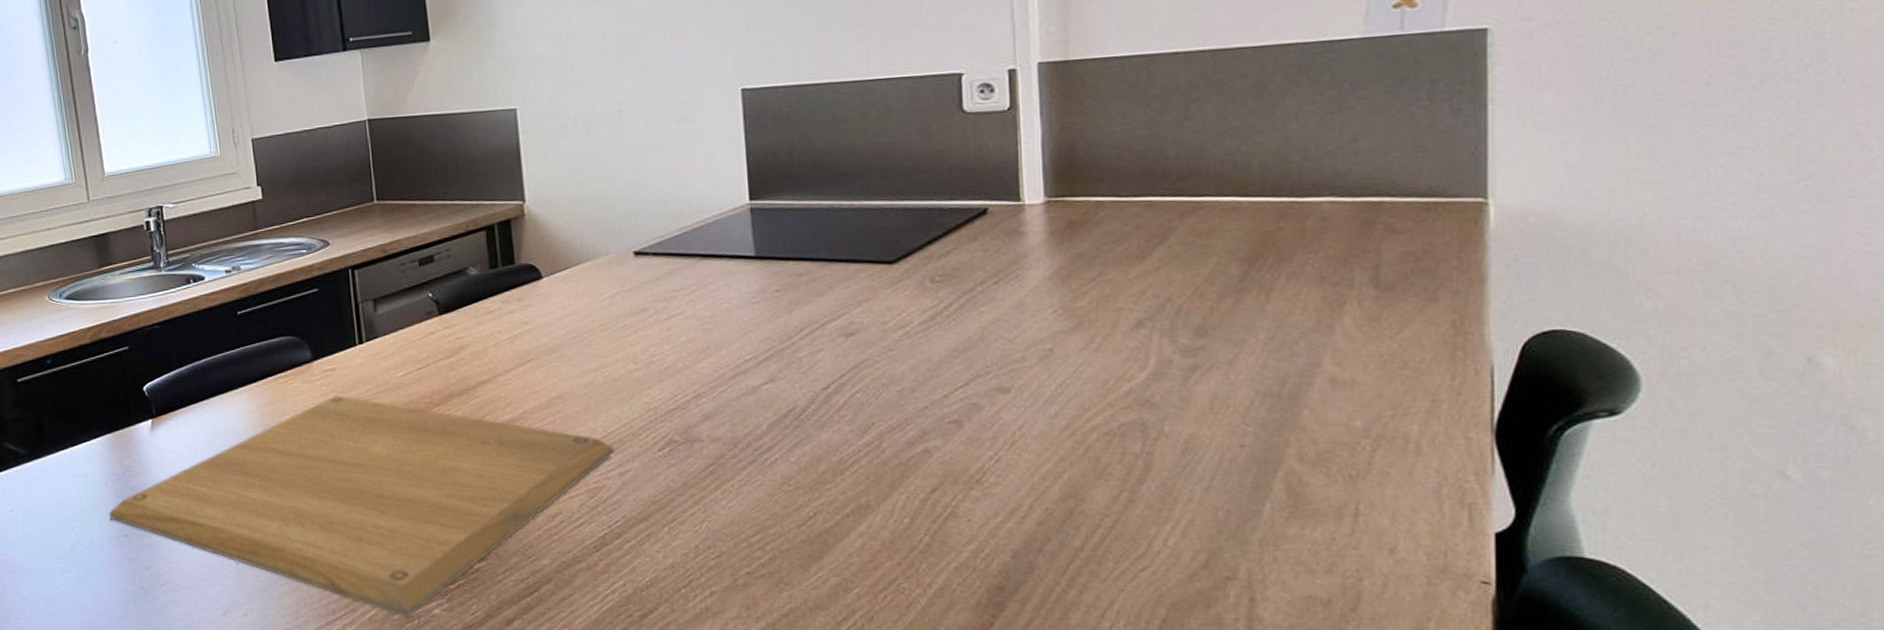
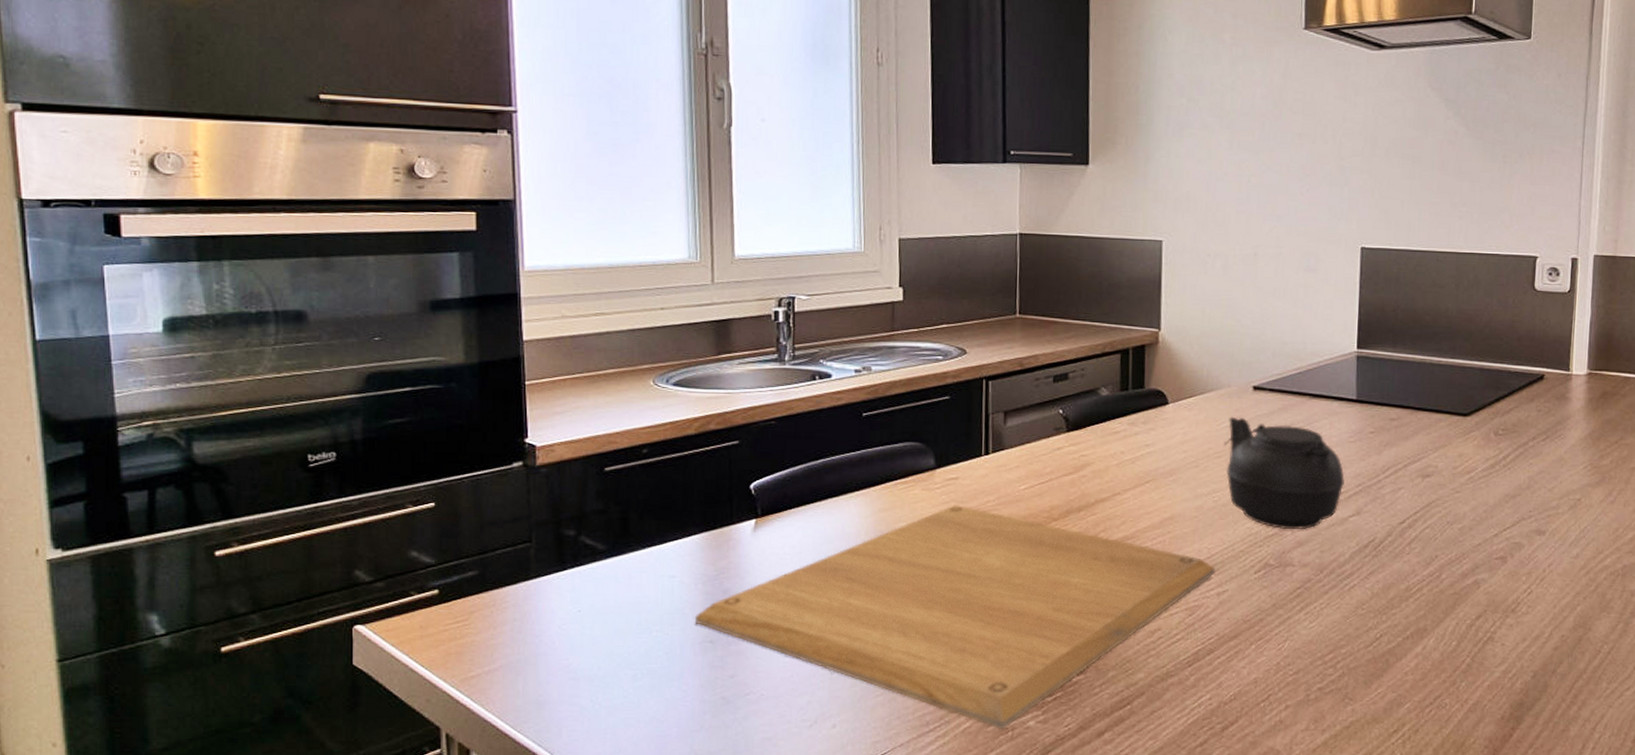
teapot: none [608,286,752,403] -> present [1224,416,1345,530]

